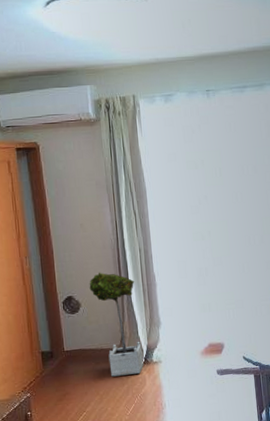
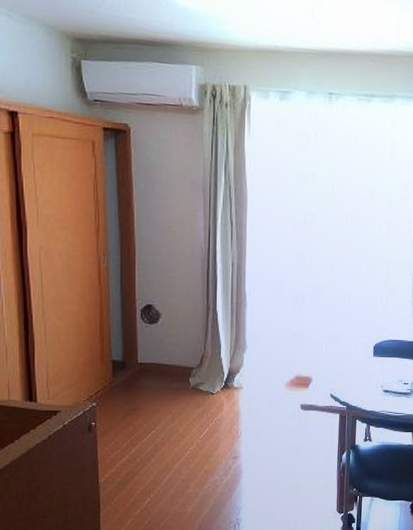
potted tree: present [89,272,144,377] -> none [172,282,223,397]

